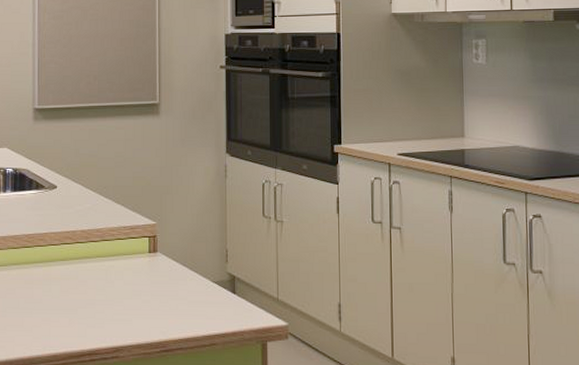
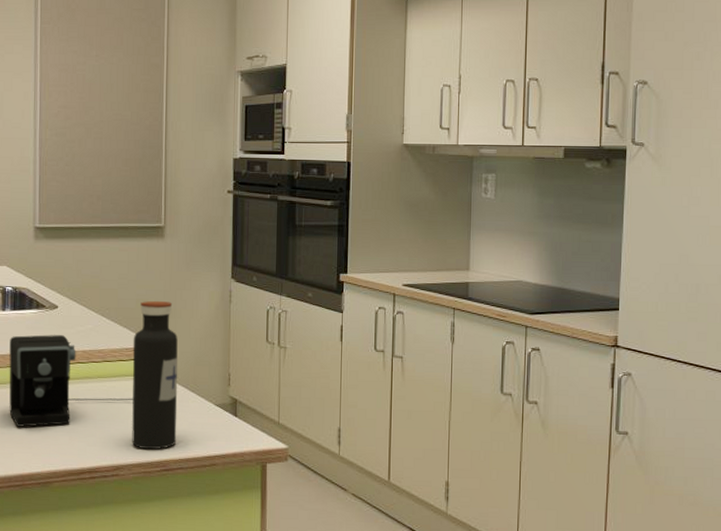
coffee maker: none [10,215,132,309] -> present [9,335,134,427]
water bottle: none [130,177,176,330] -> present [132,300,178,450]

